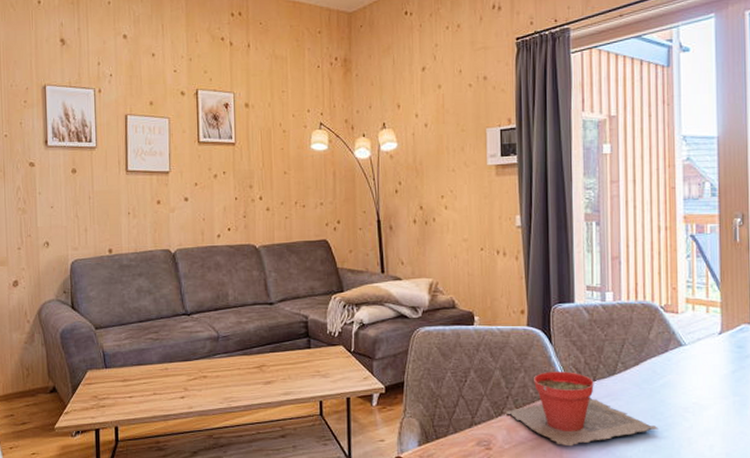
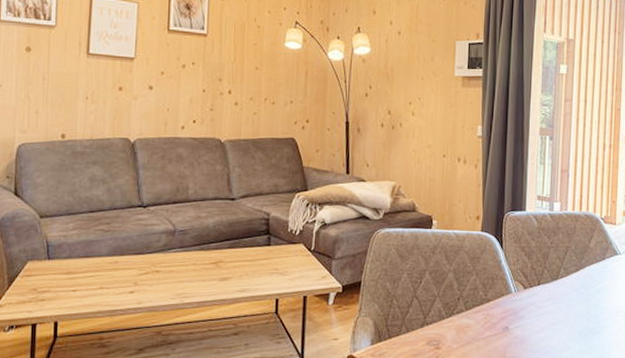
plant pot: present [505,371,658,447] -> none [455,275,592,347]

